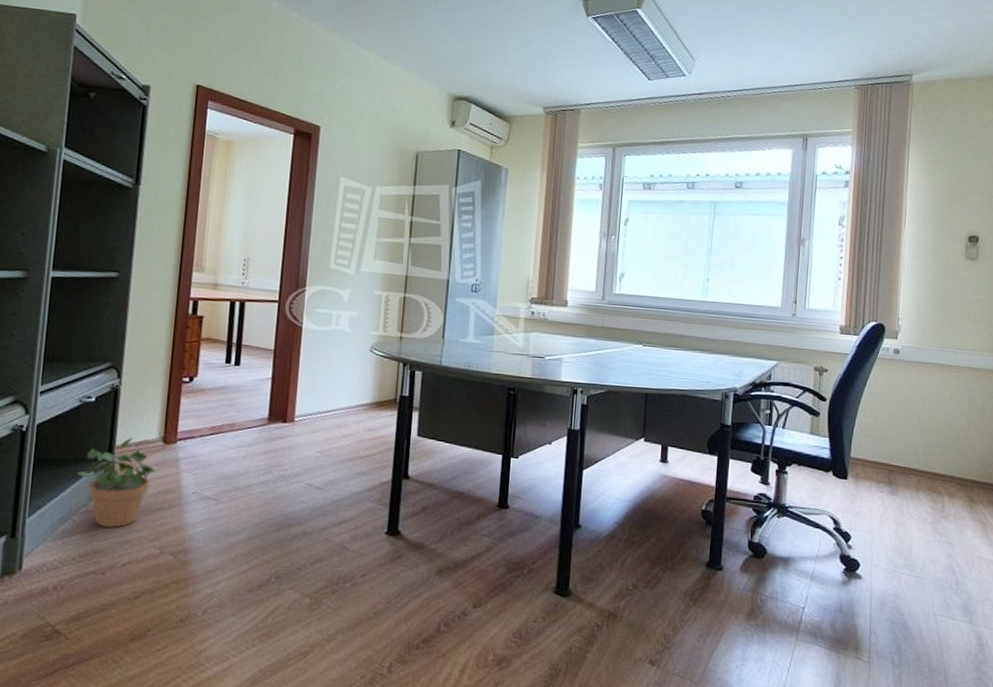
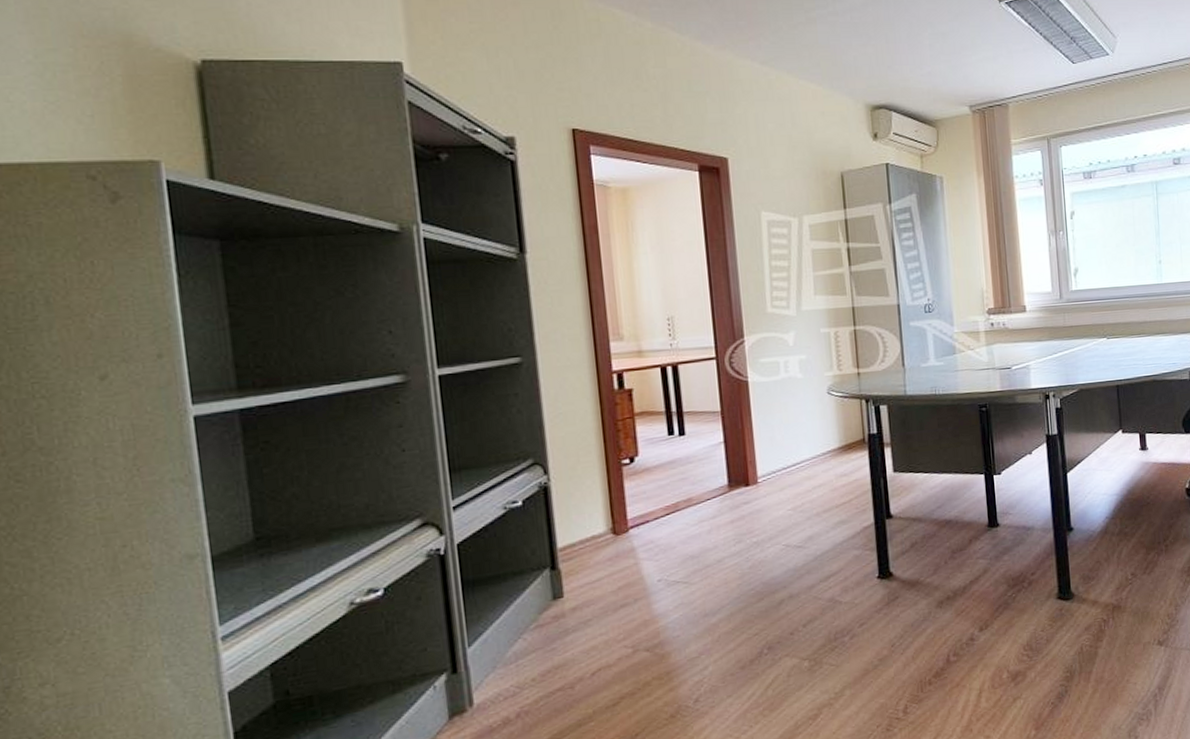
potted plant: present [76,437,156,528] -> none [517,535,611,639]

